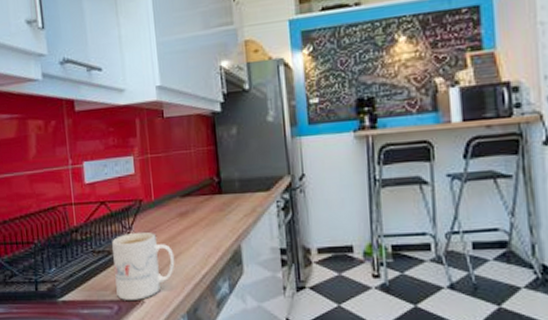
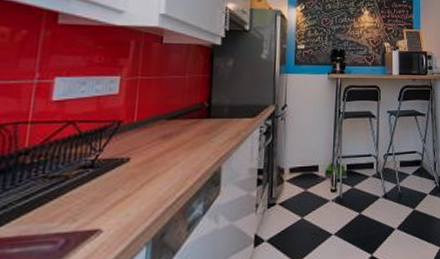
mug: present [112,233,175,300] -> none [66,155,149,232]

